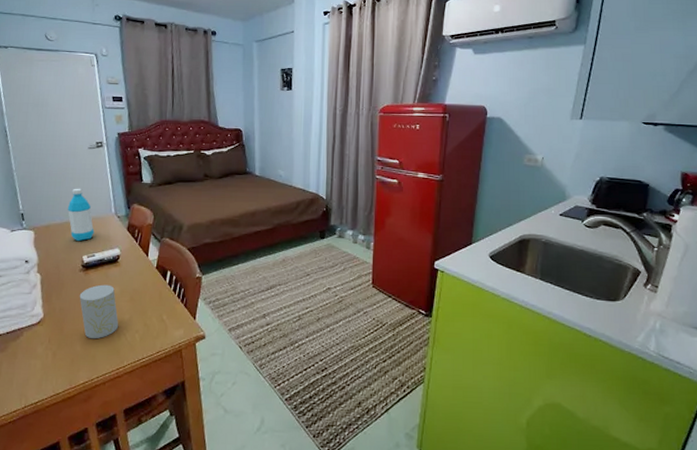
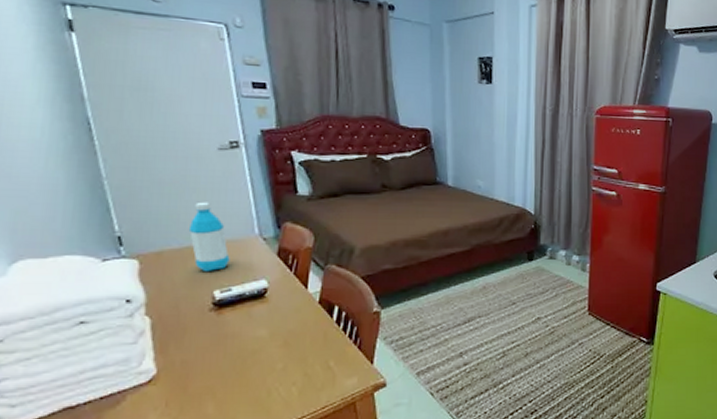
cup: present [79,284,119,339] -> none [209,326,269,398]

